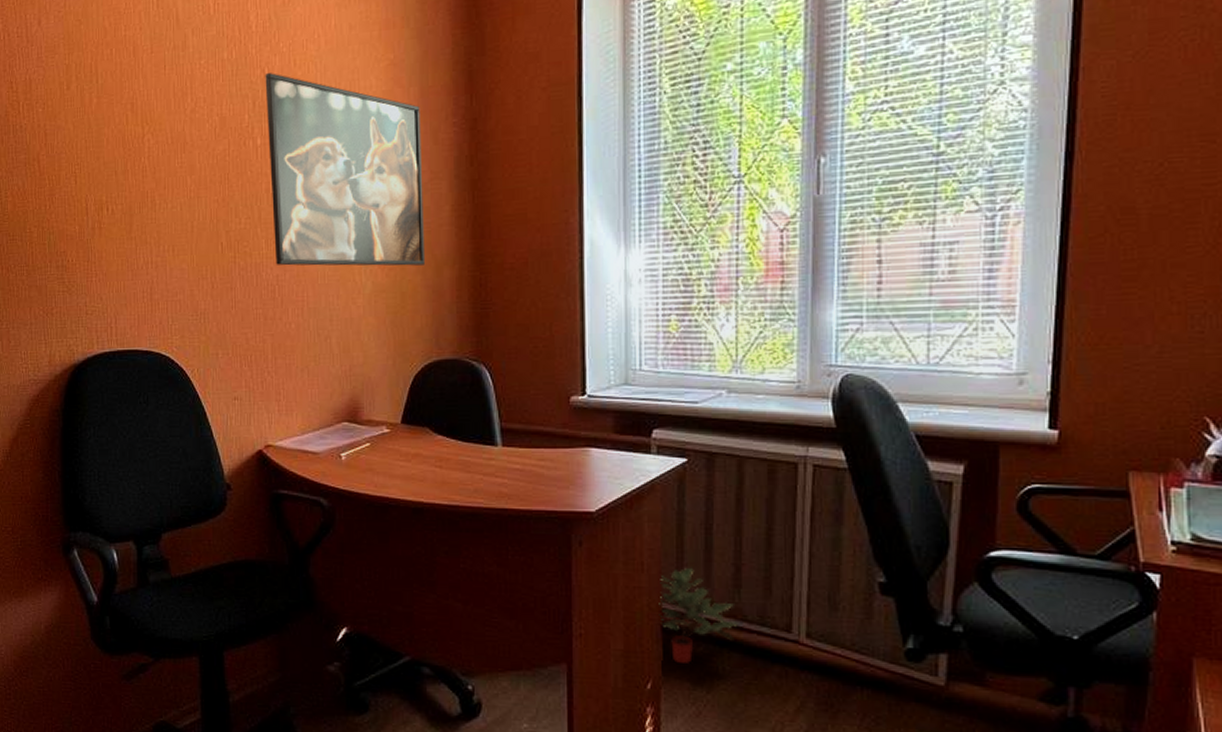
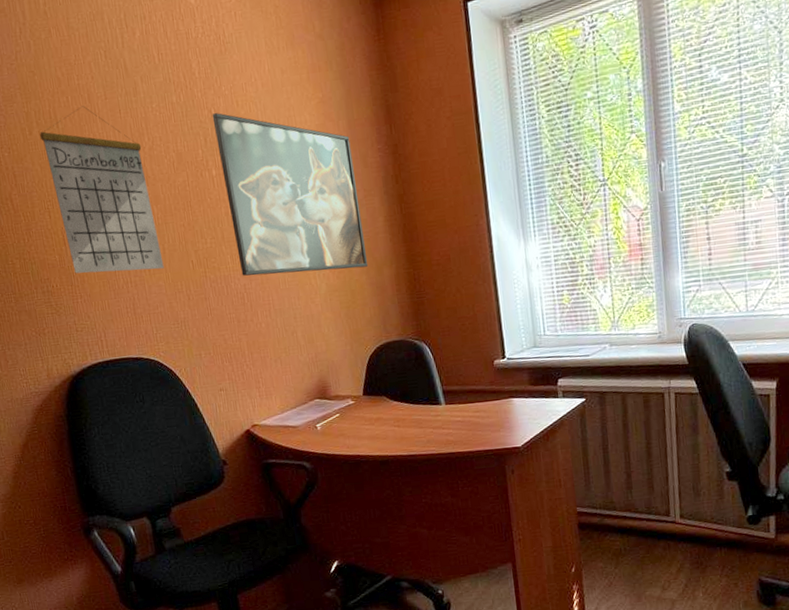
calendar: none [78,59,190,250] -> present [40,106,164,274]
potted plant: present [659,567,741,663] -> none [574,478,634,550]

